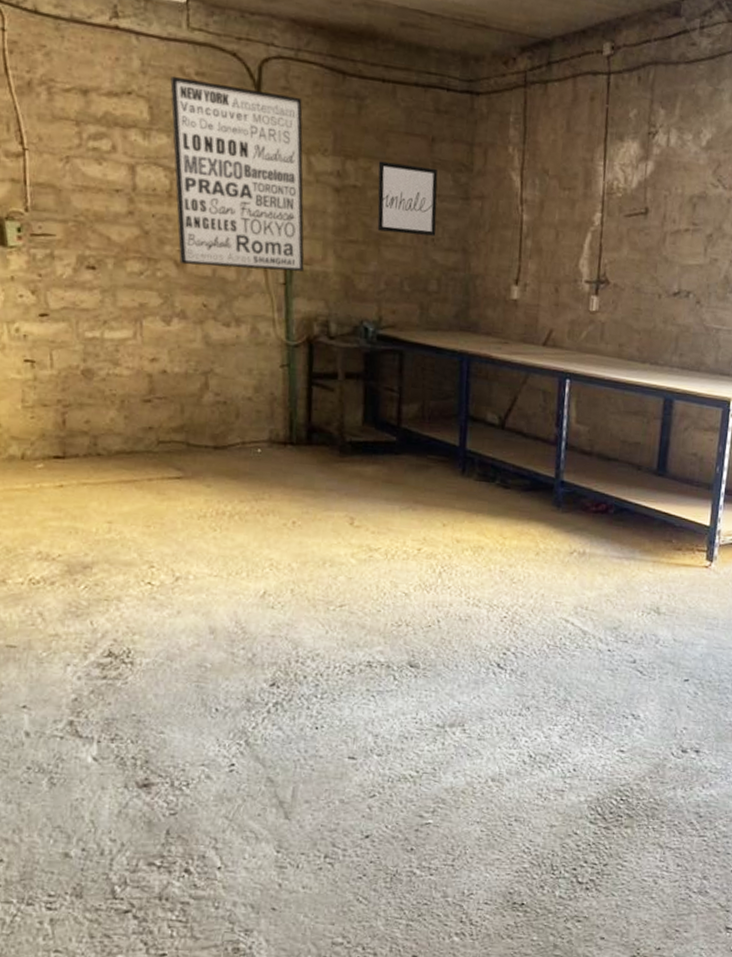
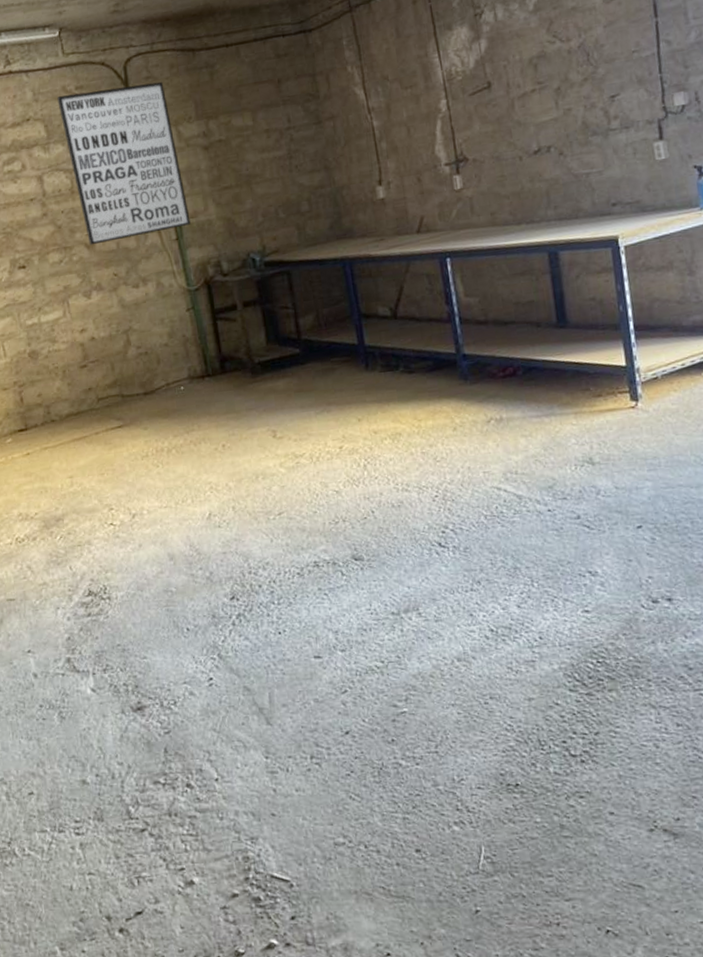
wall art: present [377,161,438,236] -> none [236,105,299,172]

